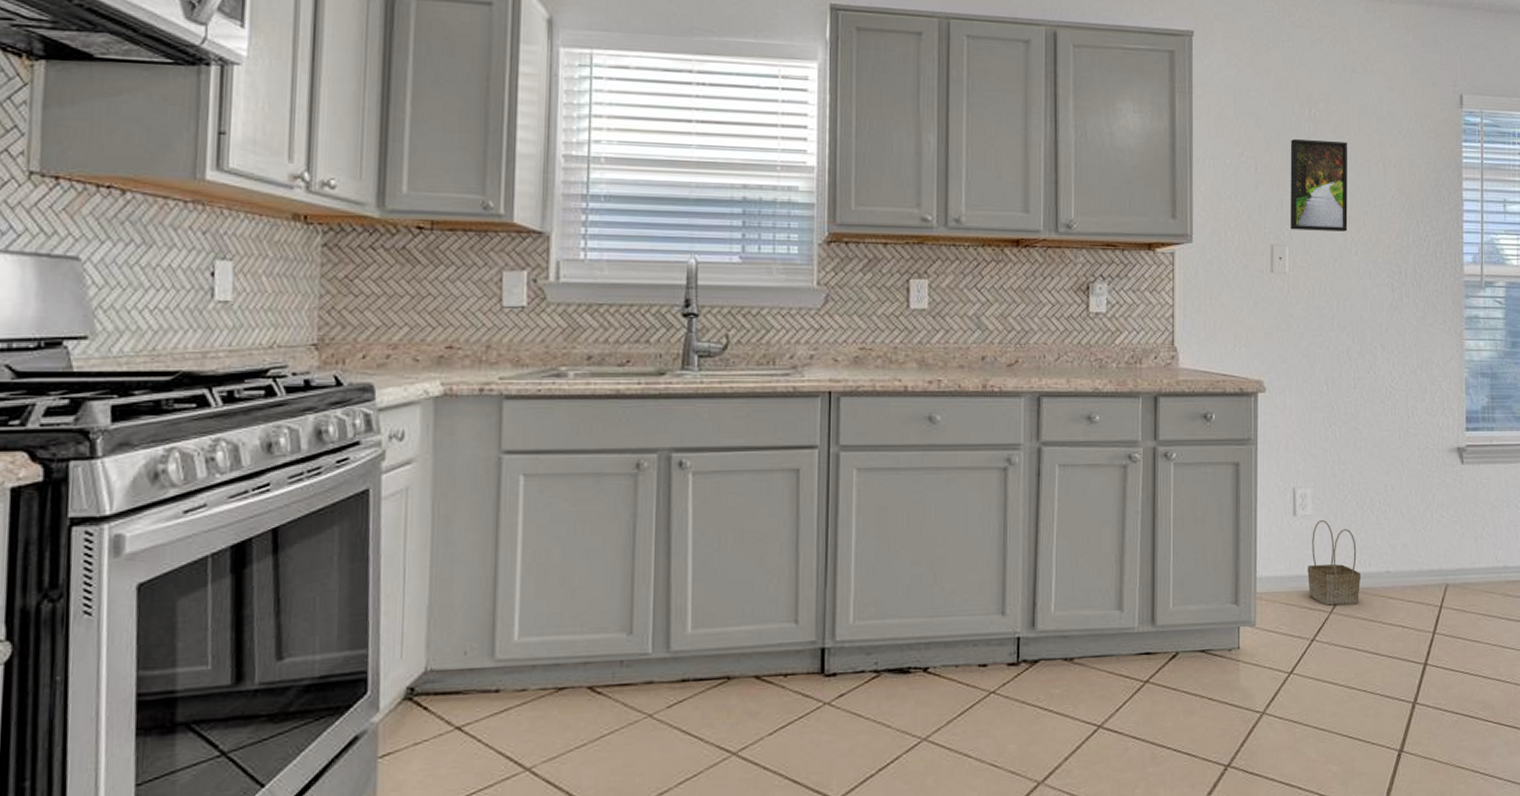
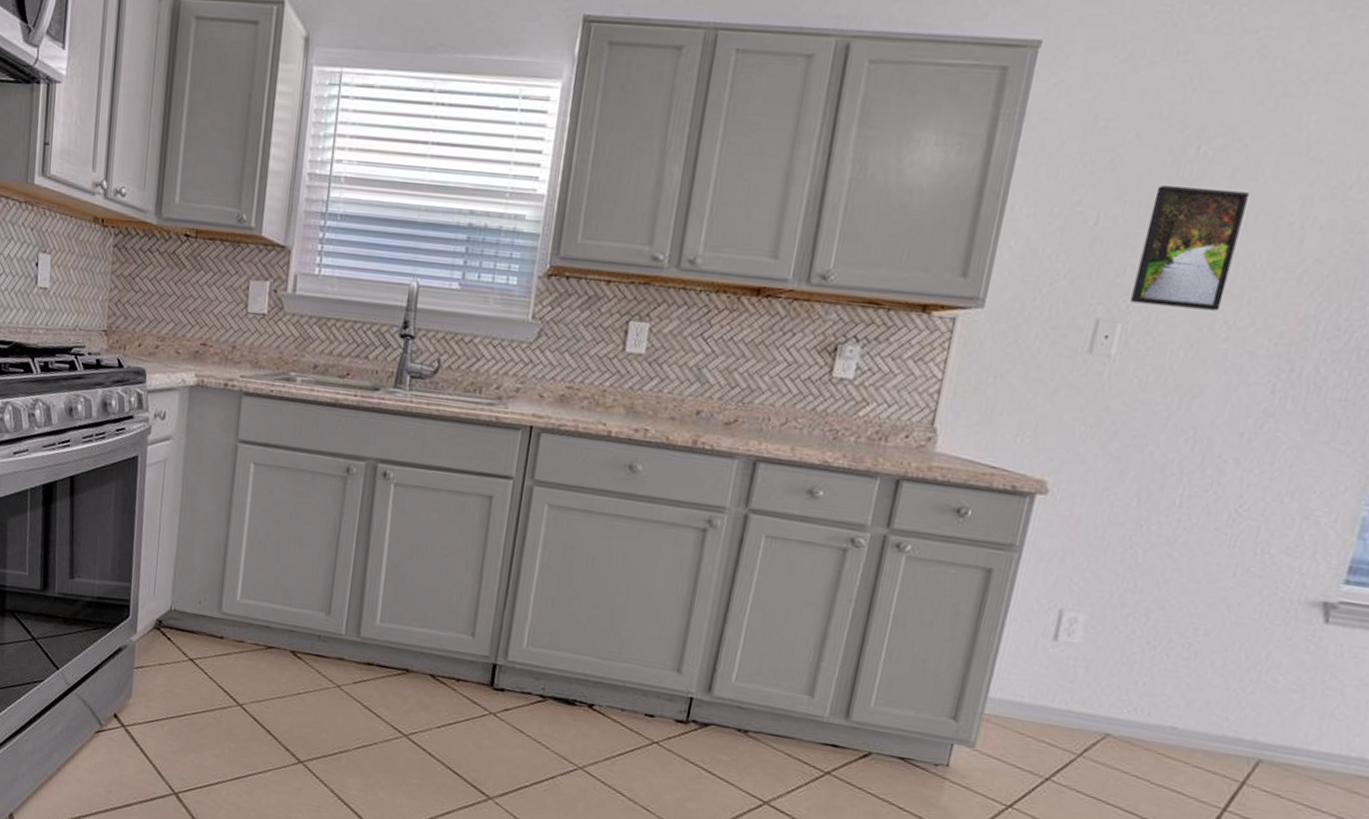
basket: present [1307,519,1362,606] -> none [1053,651,1135,754]

